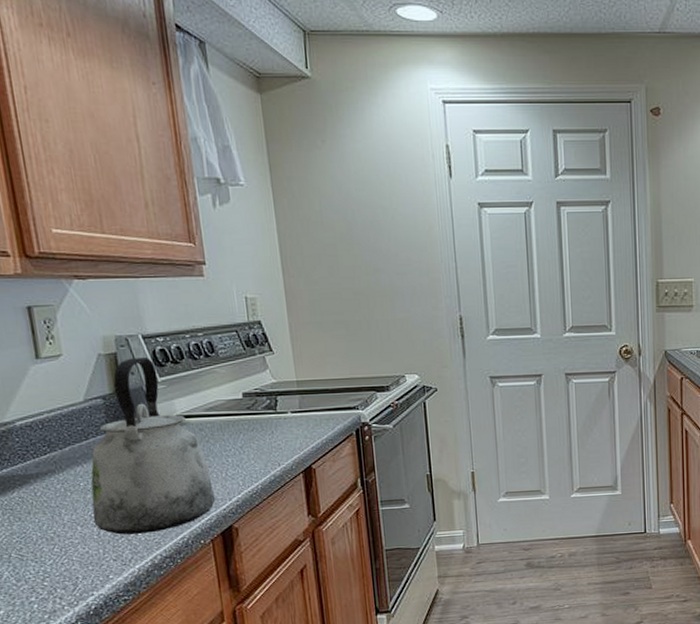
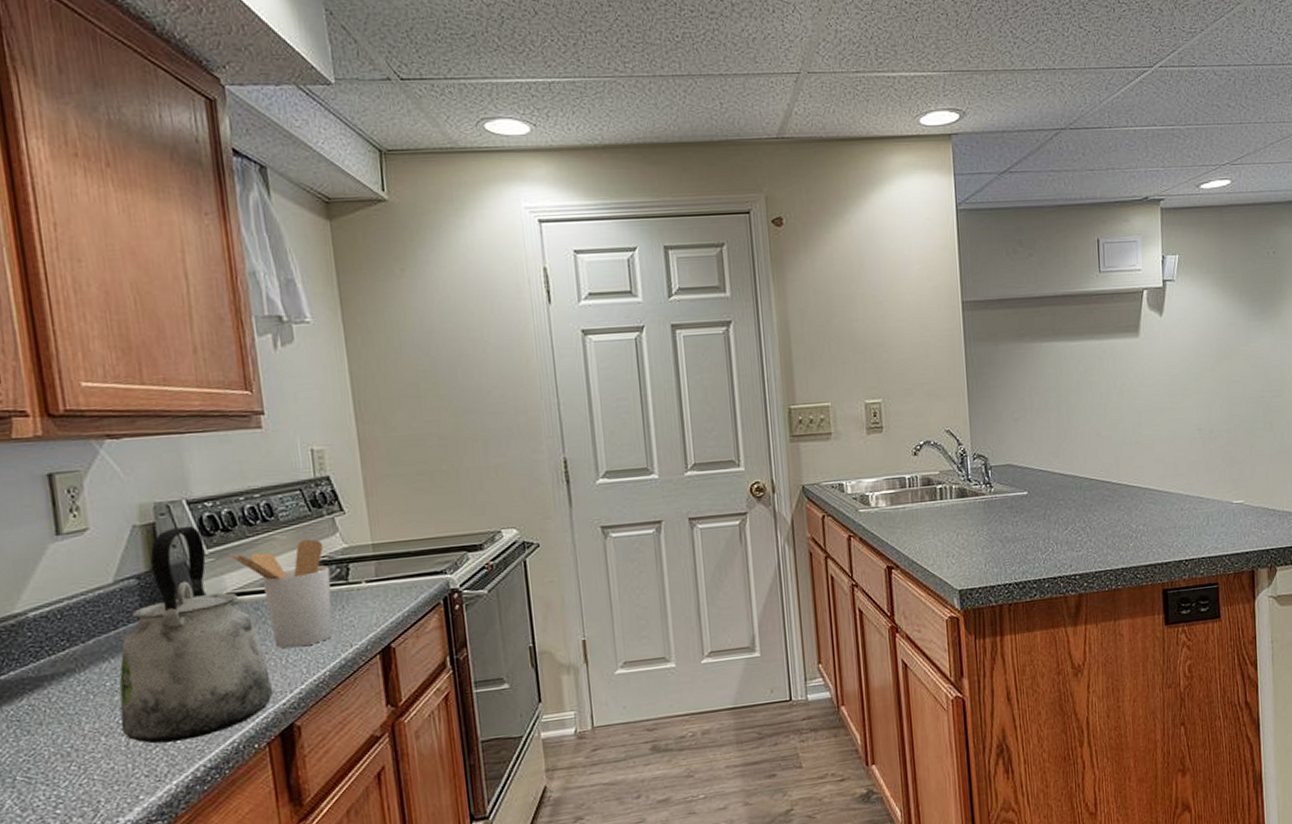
utensil holder: none [177,373,265,464] -> present [228,538,334,649]

